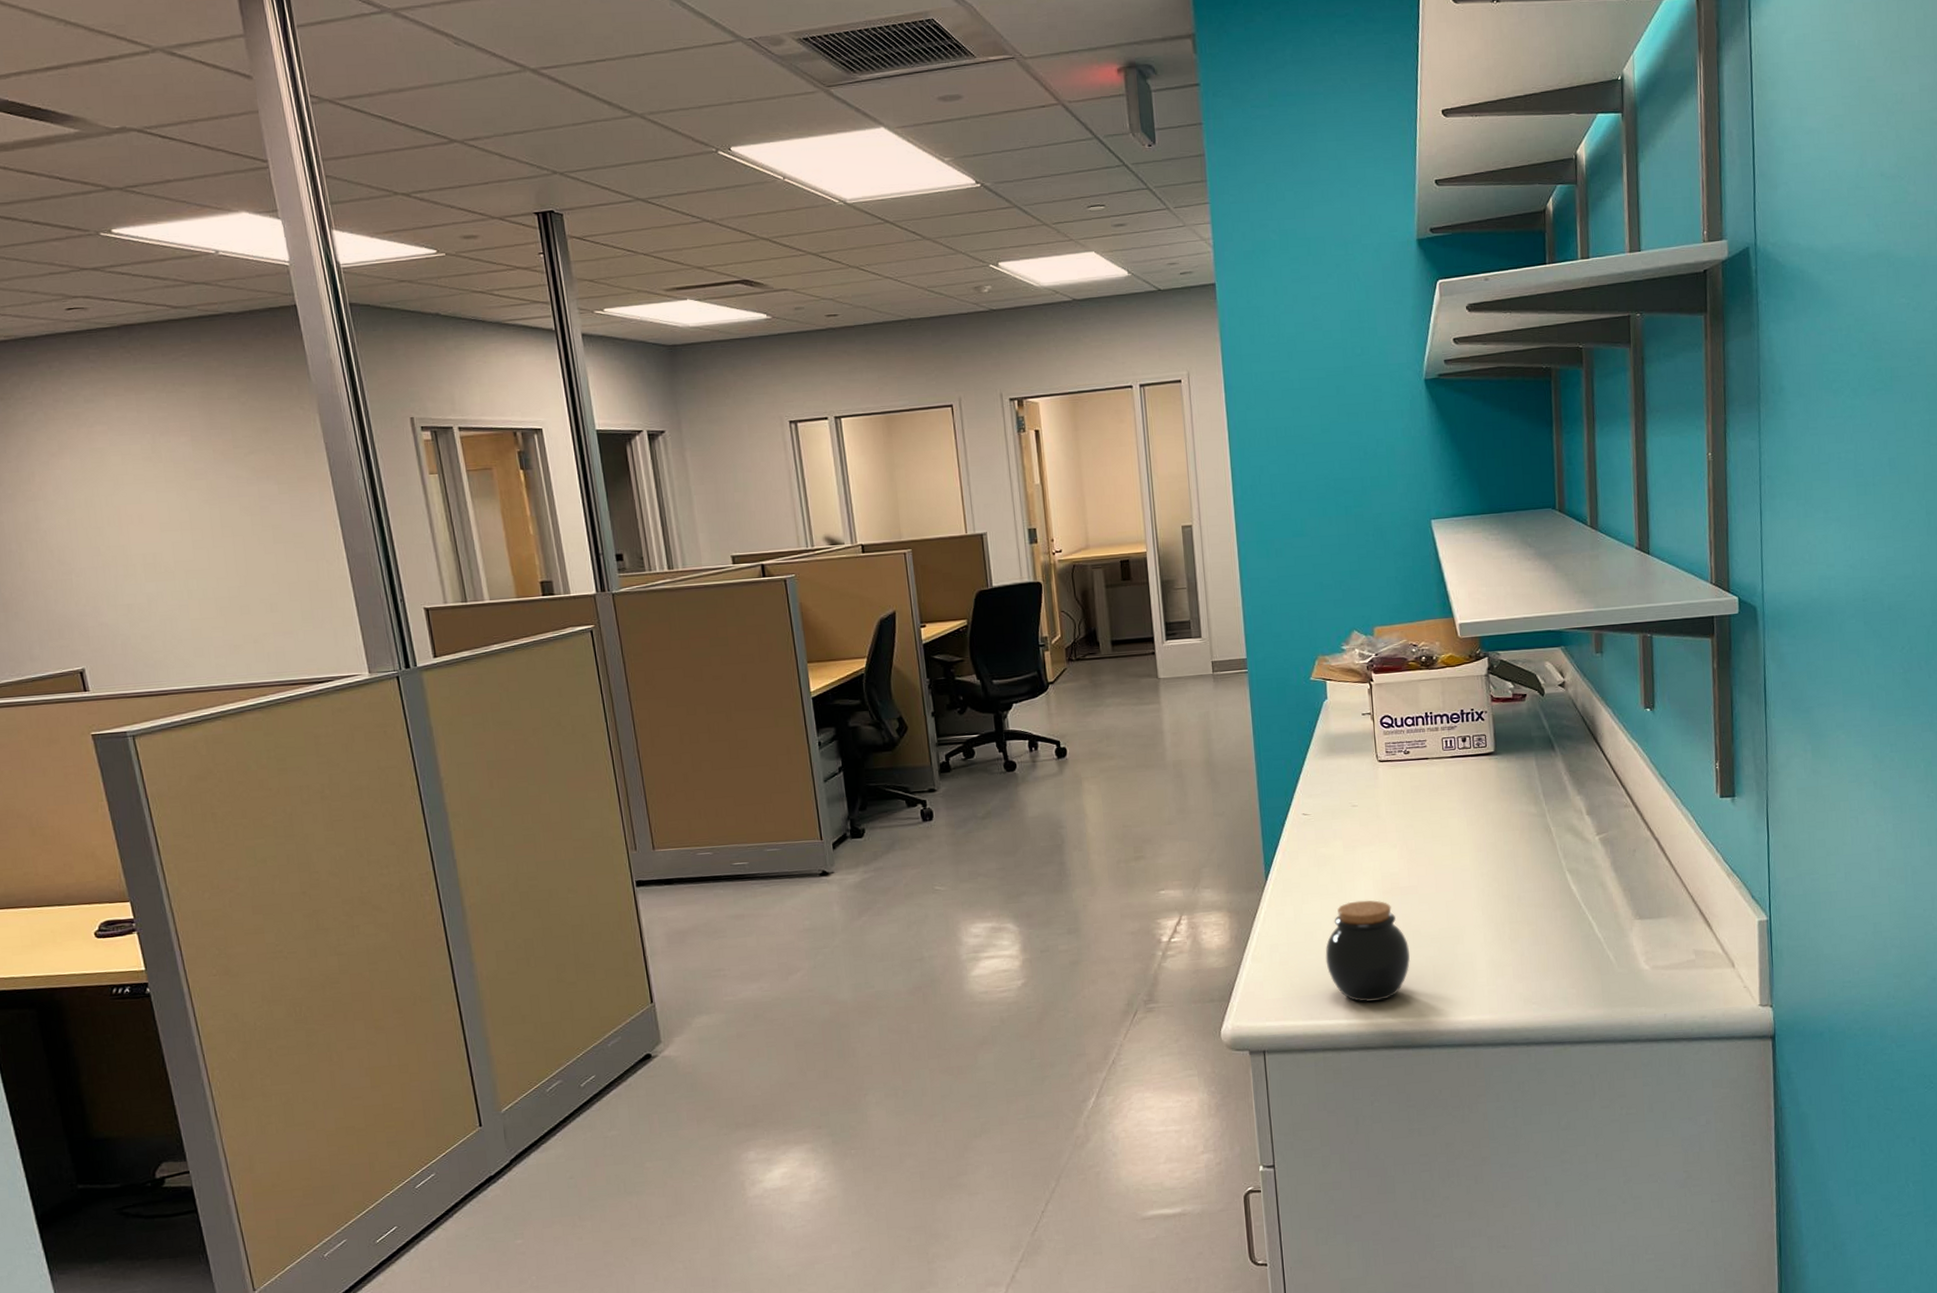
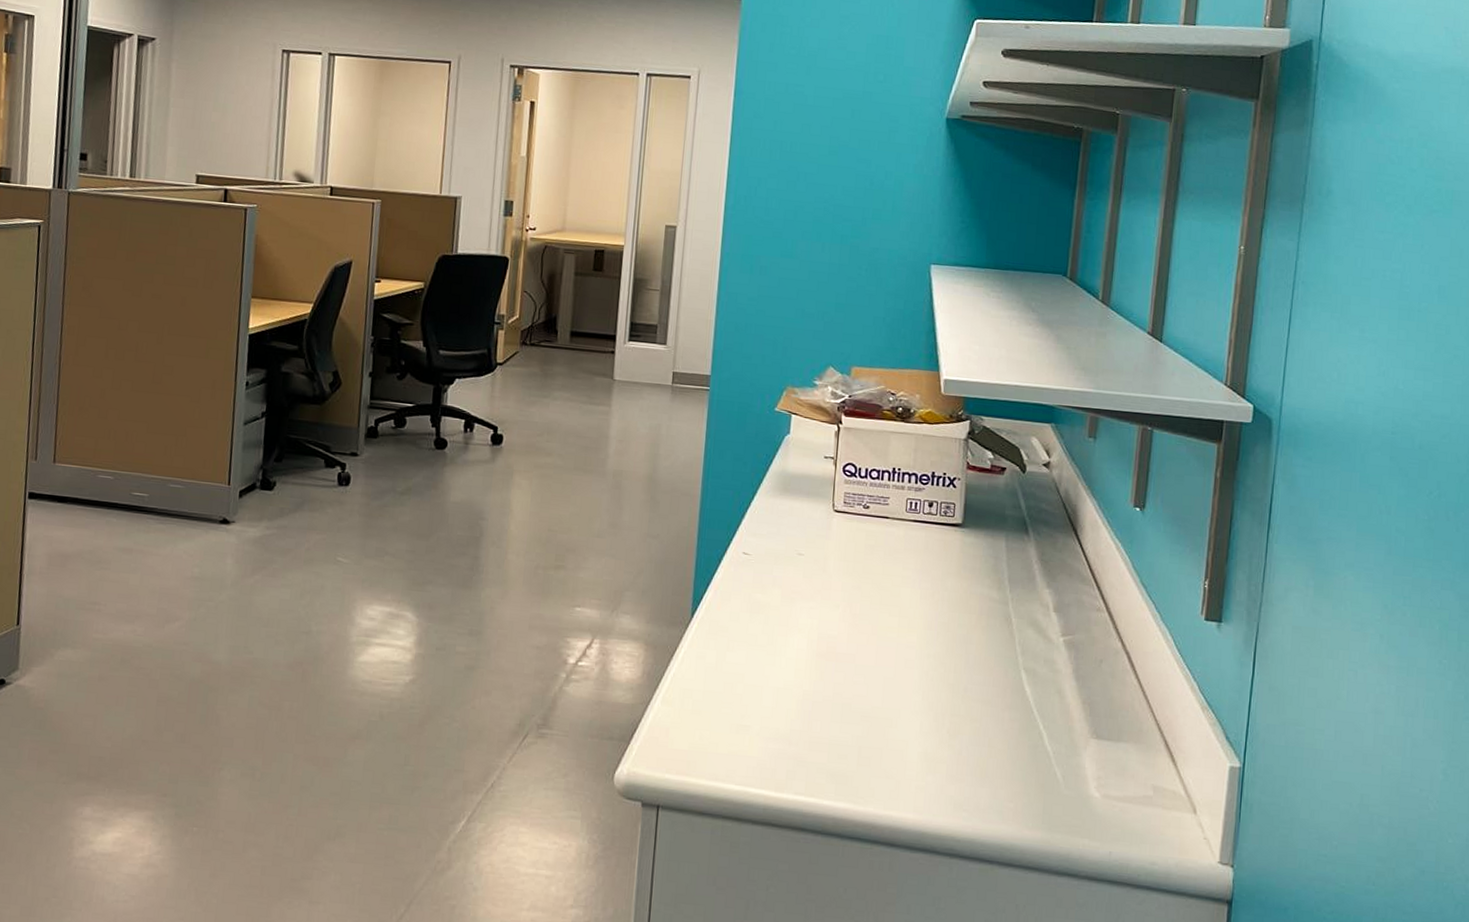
jar: present [1325,900,1411,1003] -> none [741,658,836,775]

